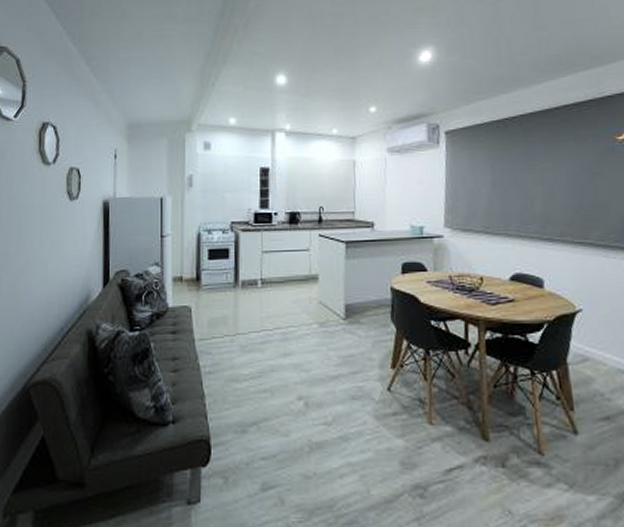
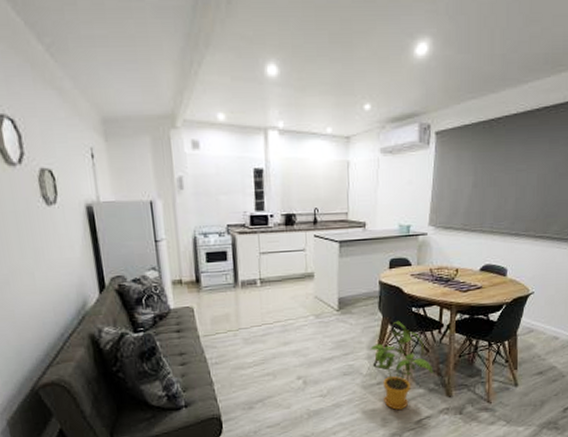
house plant: none [382,335,463,452] -> present [370,320,434,410]

